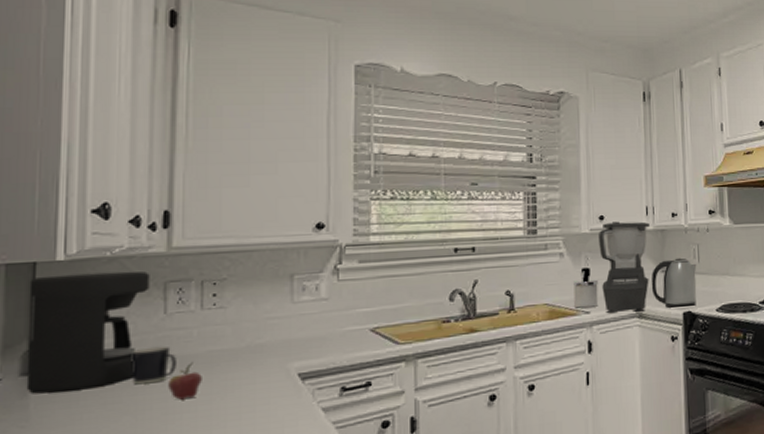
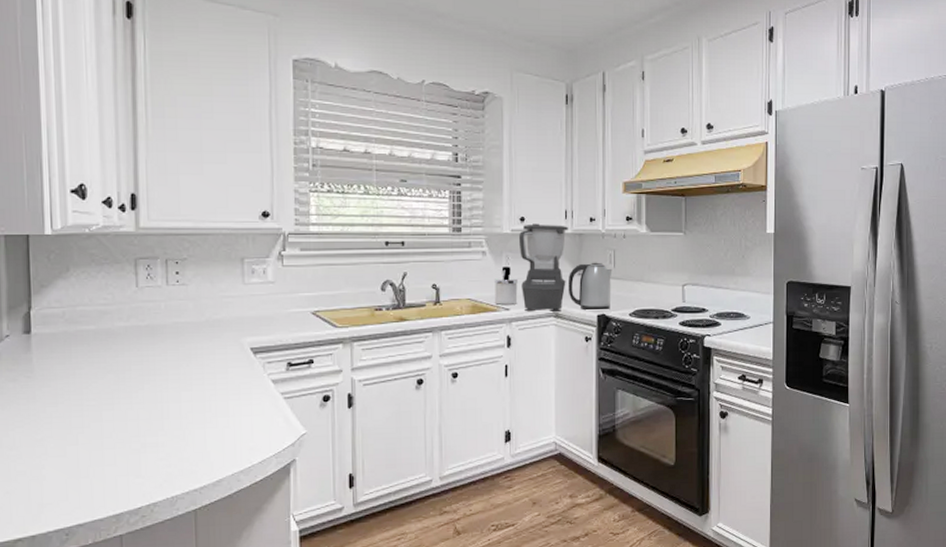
coffee maker: present [26,271,150,394] -> none [25,247,123,350]
mug: present [131,346,176,385] -> none [111,315,149,348]
fruit: present [168,362,202,400] -> none [143,332,170,364]

